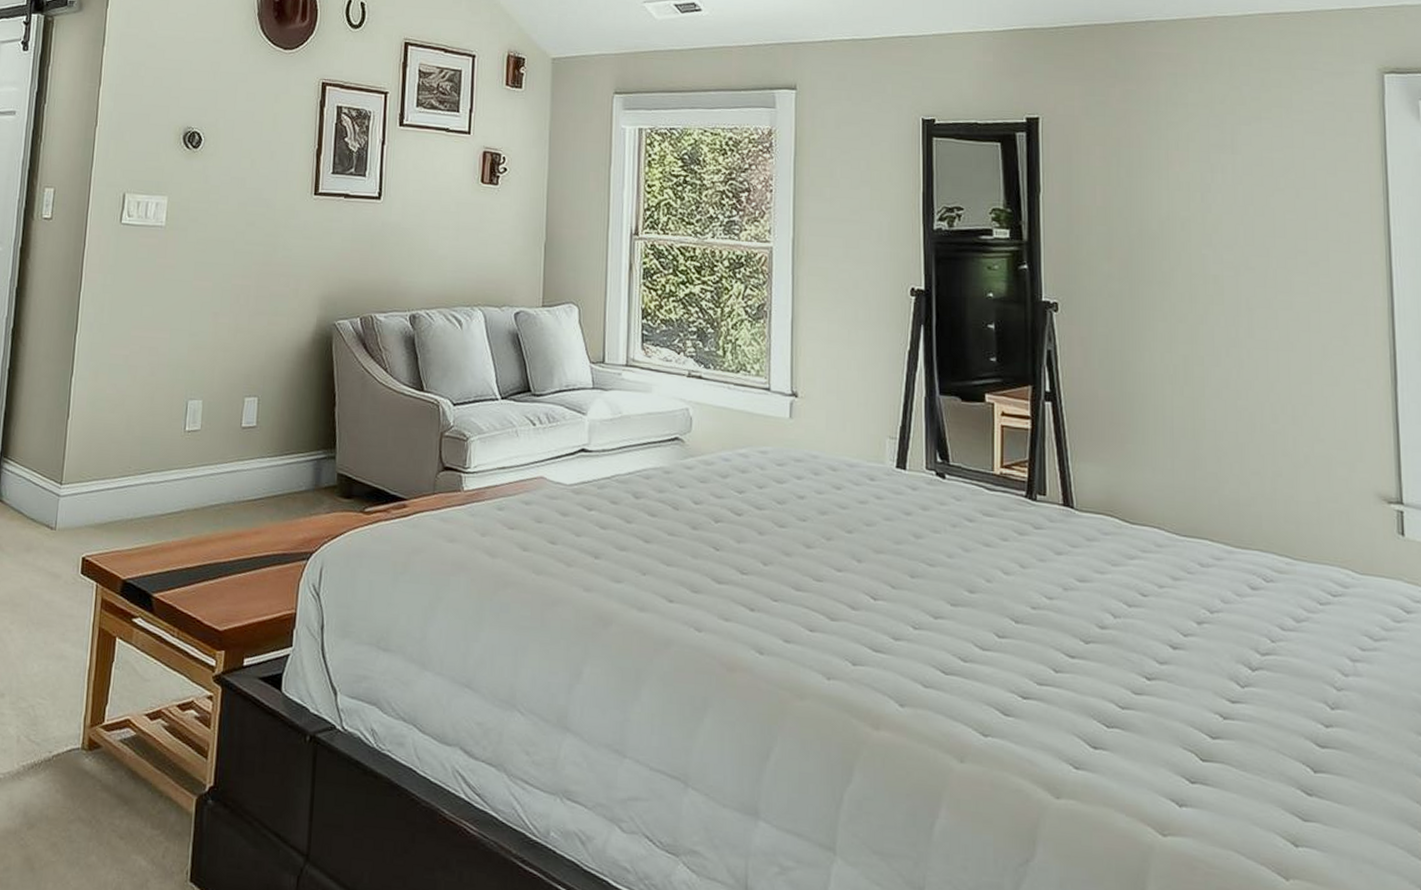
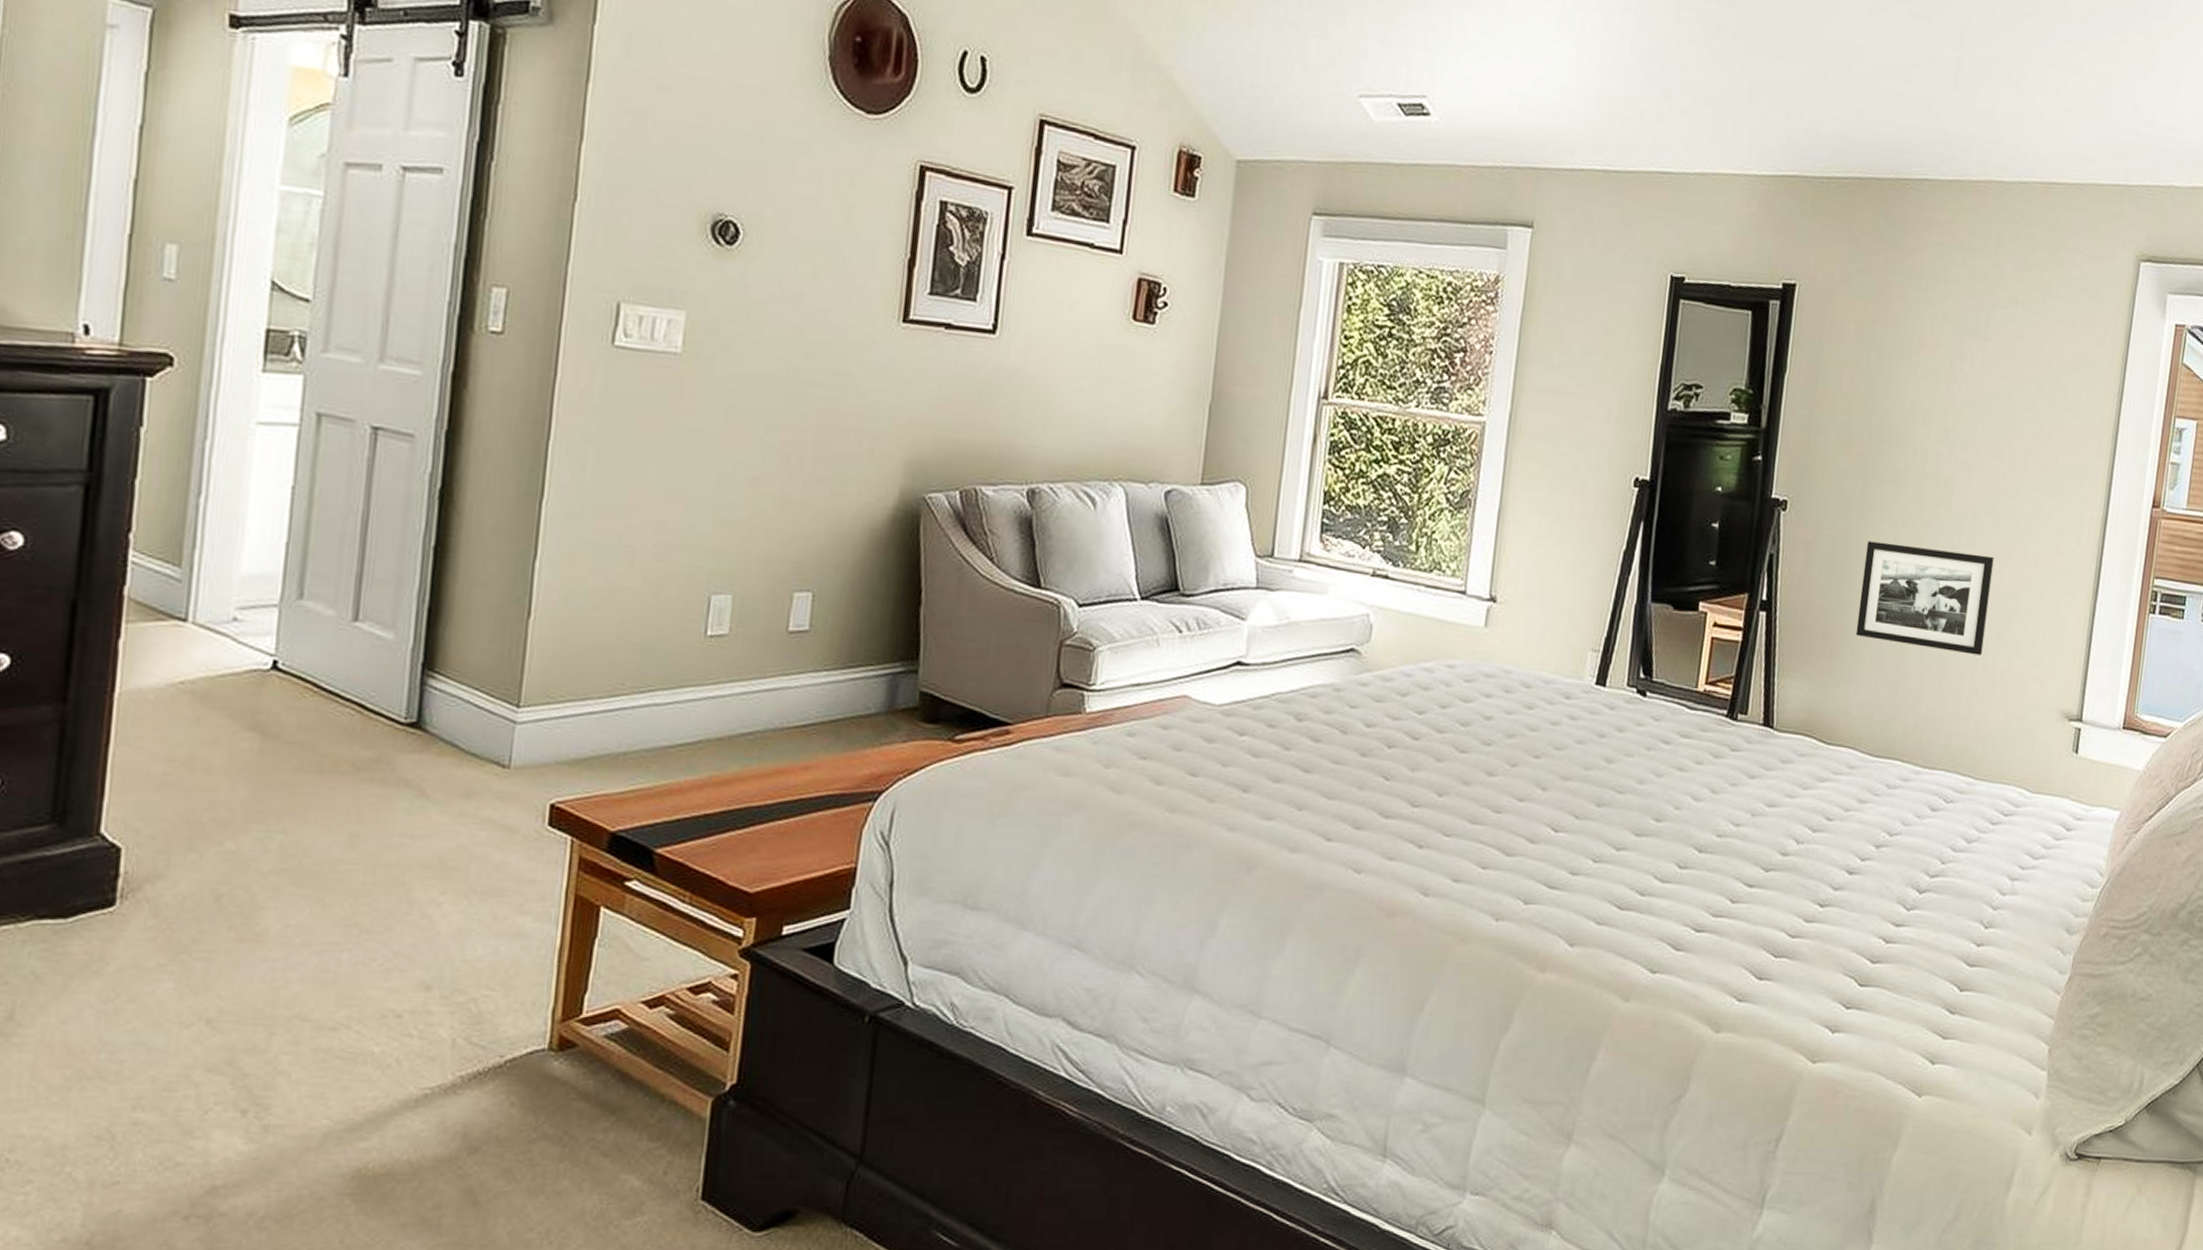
picture frame: none [1143,336,1280,440] -> present [1855,540,1994,656]

